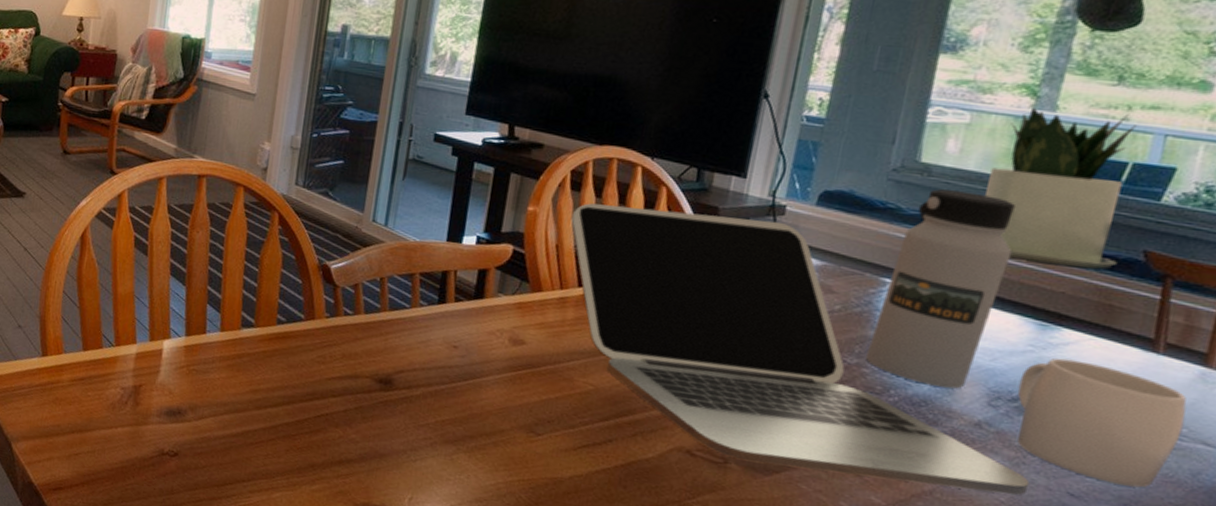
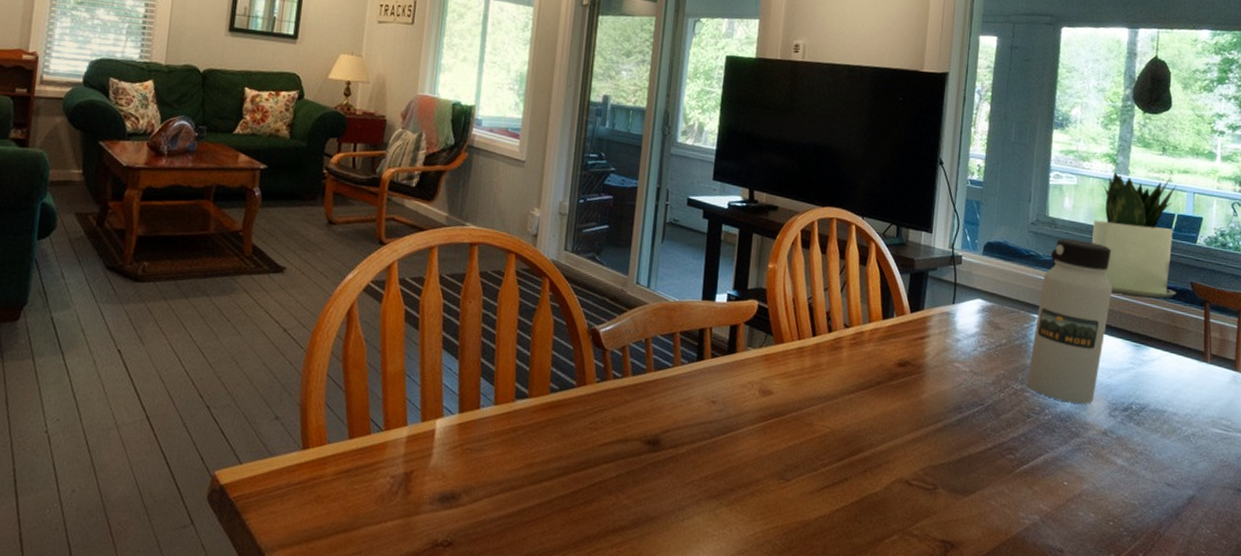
laptop: present [571,203,1030,496] -> none [803,259,1142,490]
mug: present [1017,358,1187,488] -> none [1127,372,1229,473]

